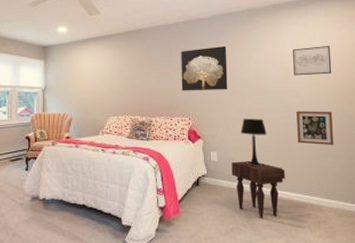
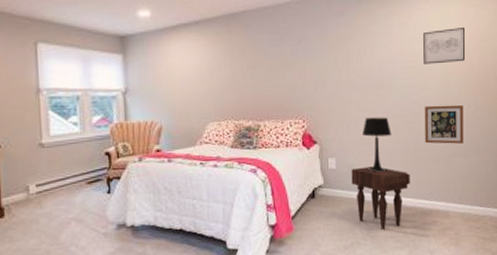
wall art: present [181,45,228,91] -> none [293,30,349,88]

